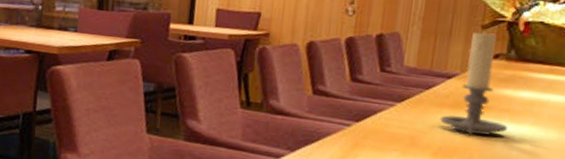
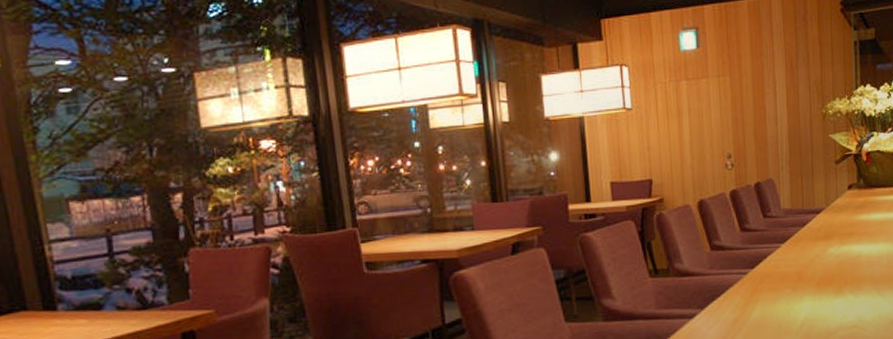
candle holder: present [440,31,508,136] -> none [817,166,868,262]

